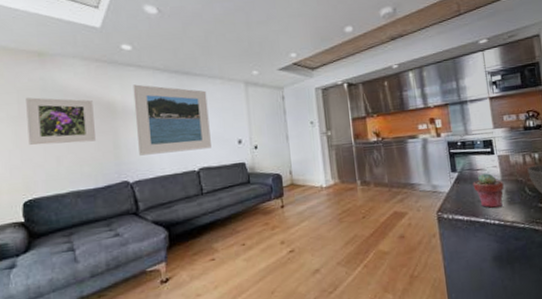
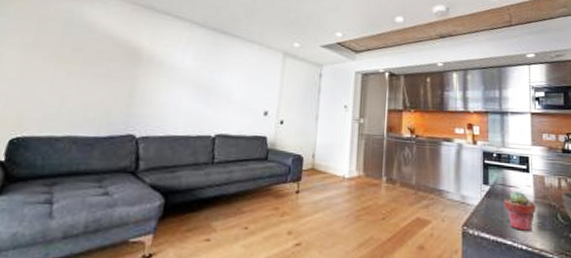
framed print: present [26,97,95,145] -> none [35,27,118,86]
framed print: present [133,84,211,156] -> none [154,34,242,115]

